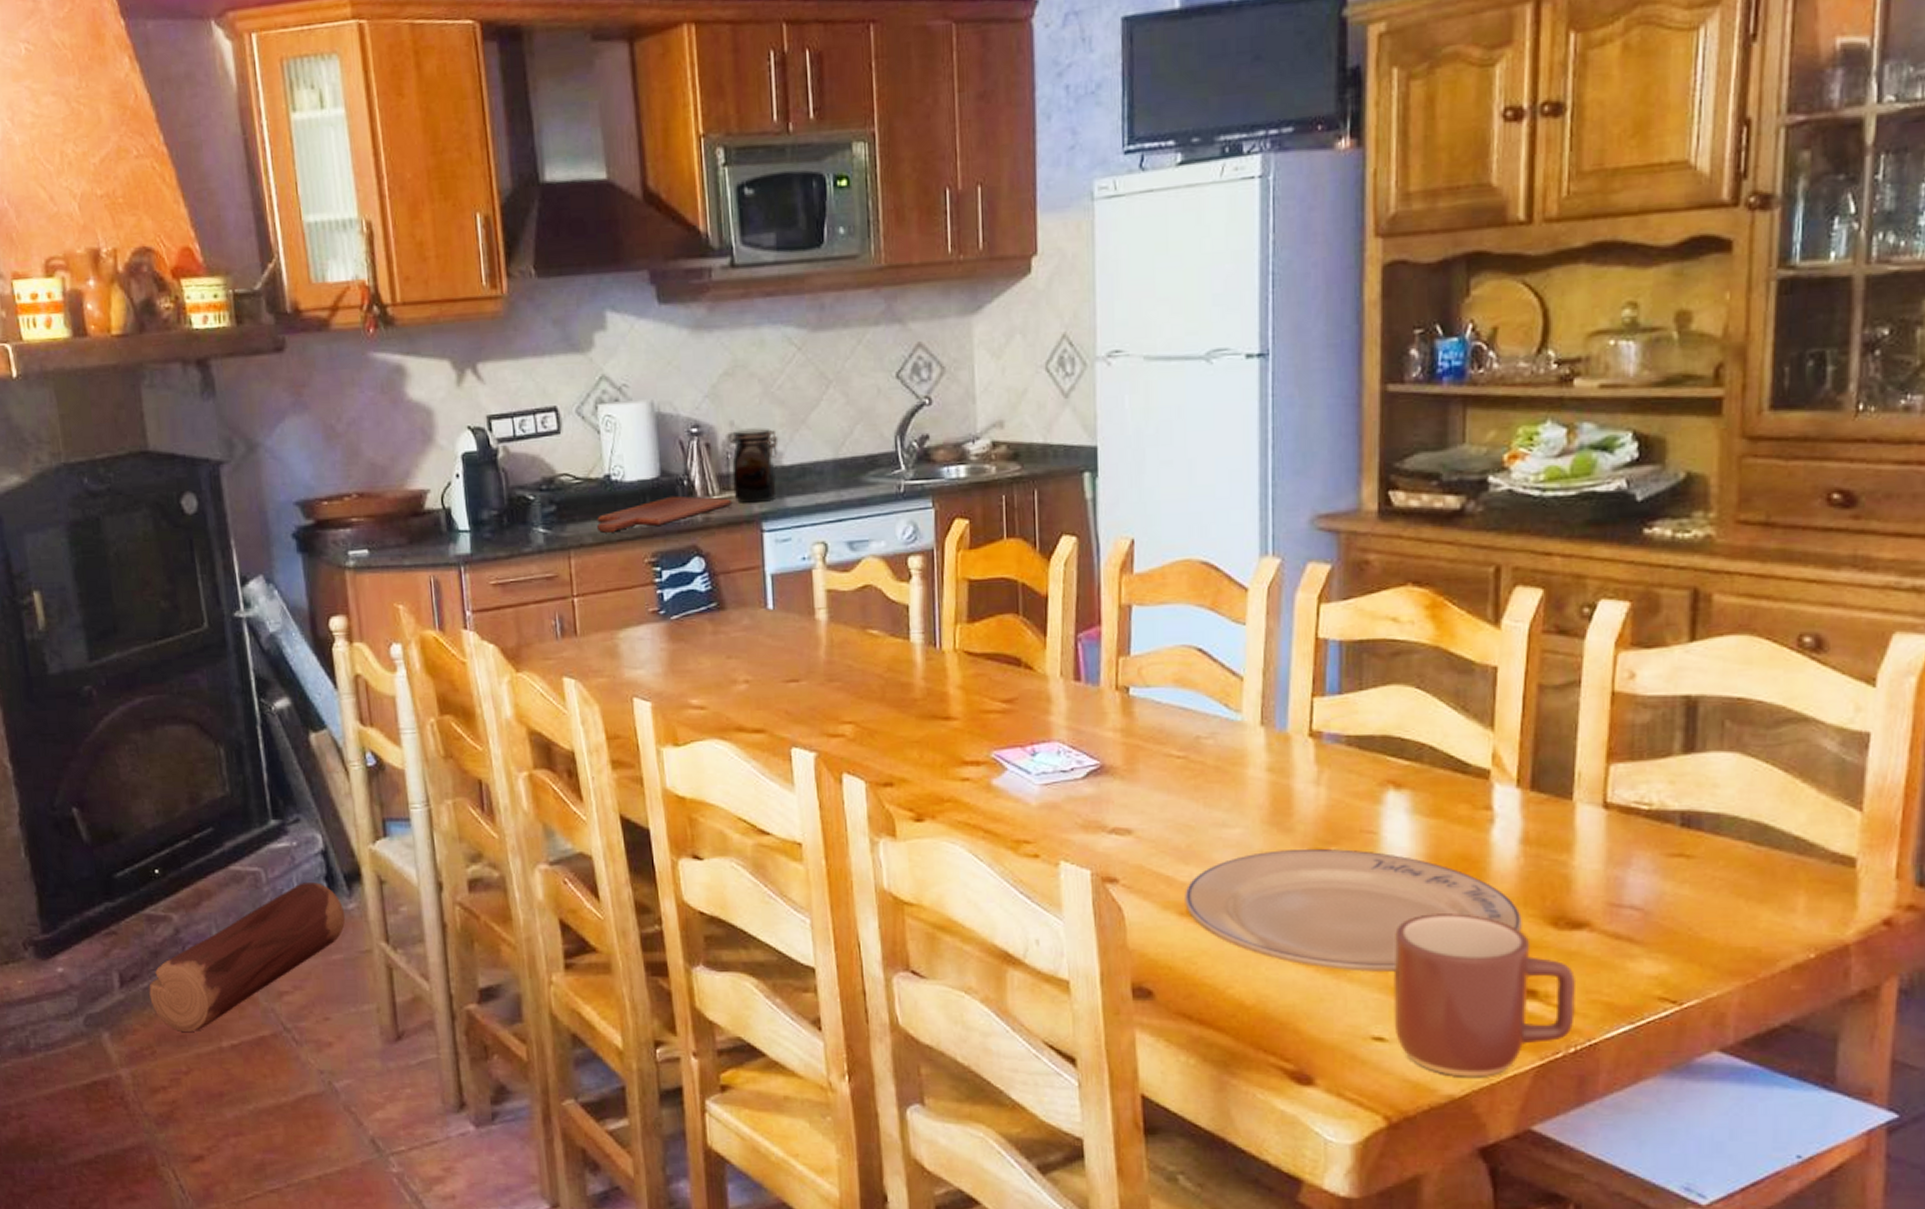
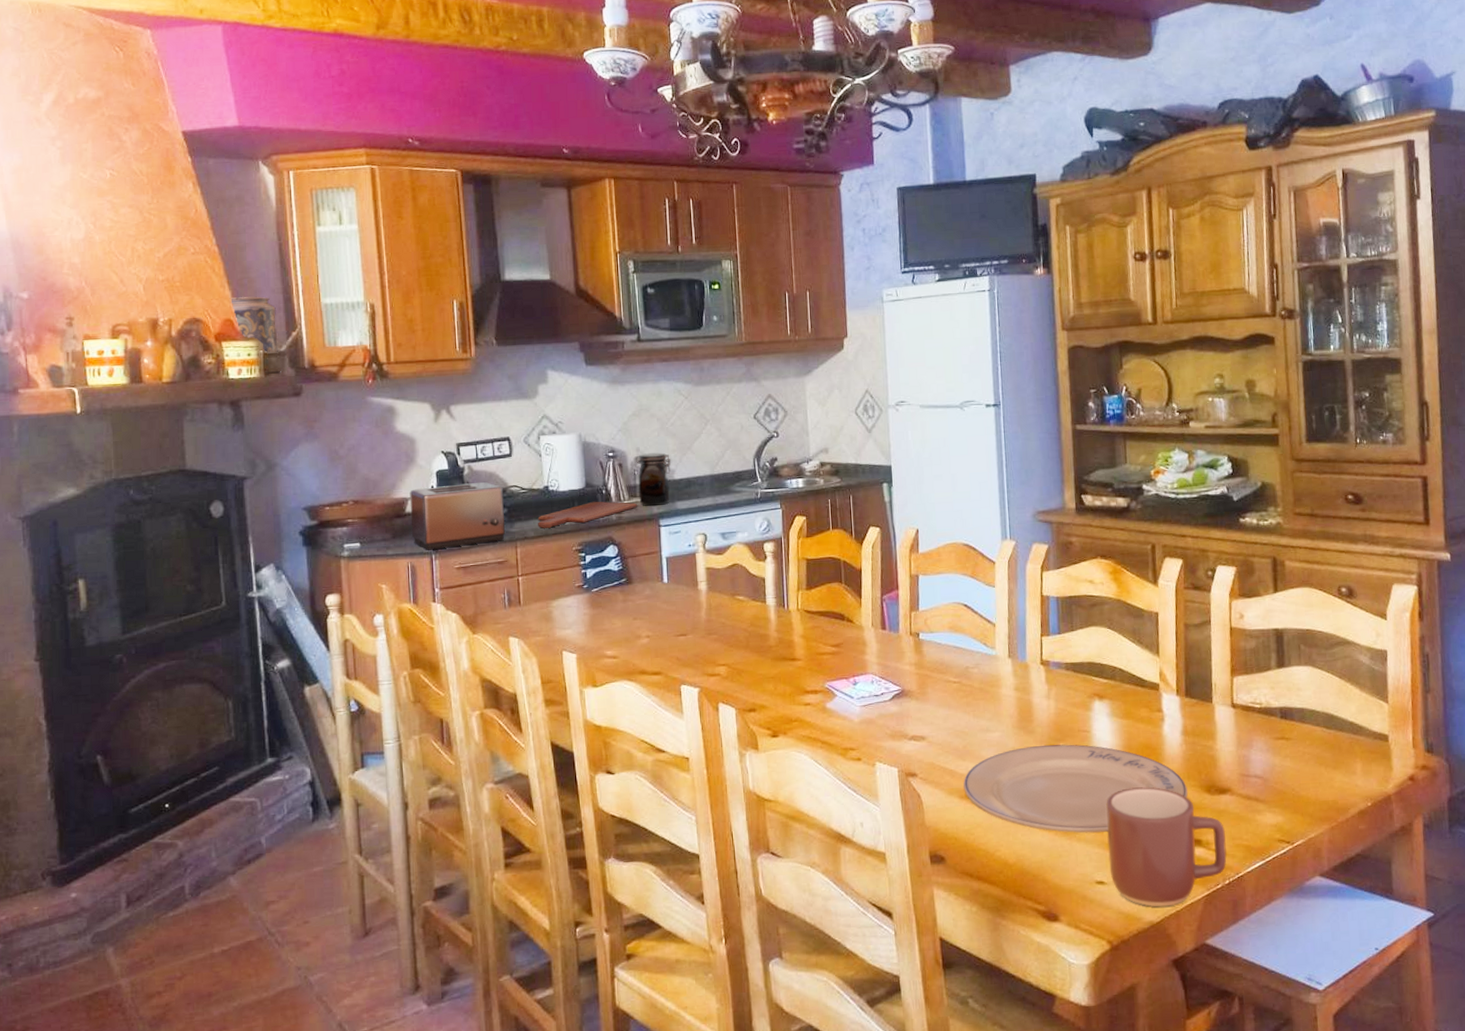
decorative log: present [149,882,346,1032] -> none [152,808,327,942]
decorative vase: none [187,215,258,324] -> present [230,296,281,376]
toaster: none [428,468,554,561] -> present [409,481,505,550]

